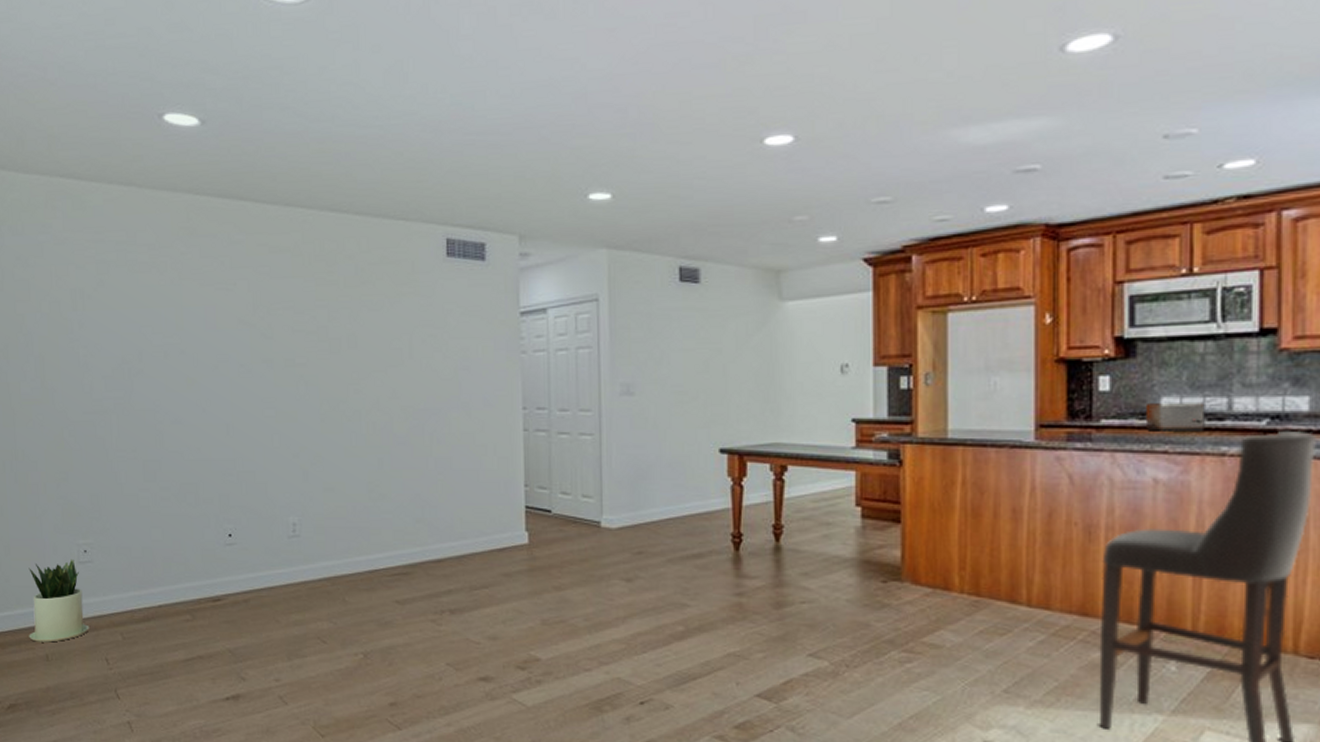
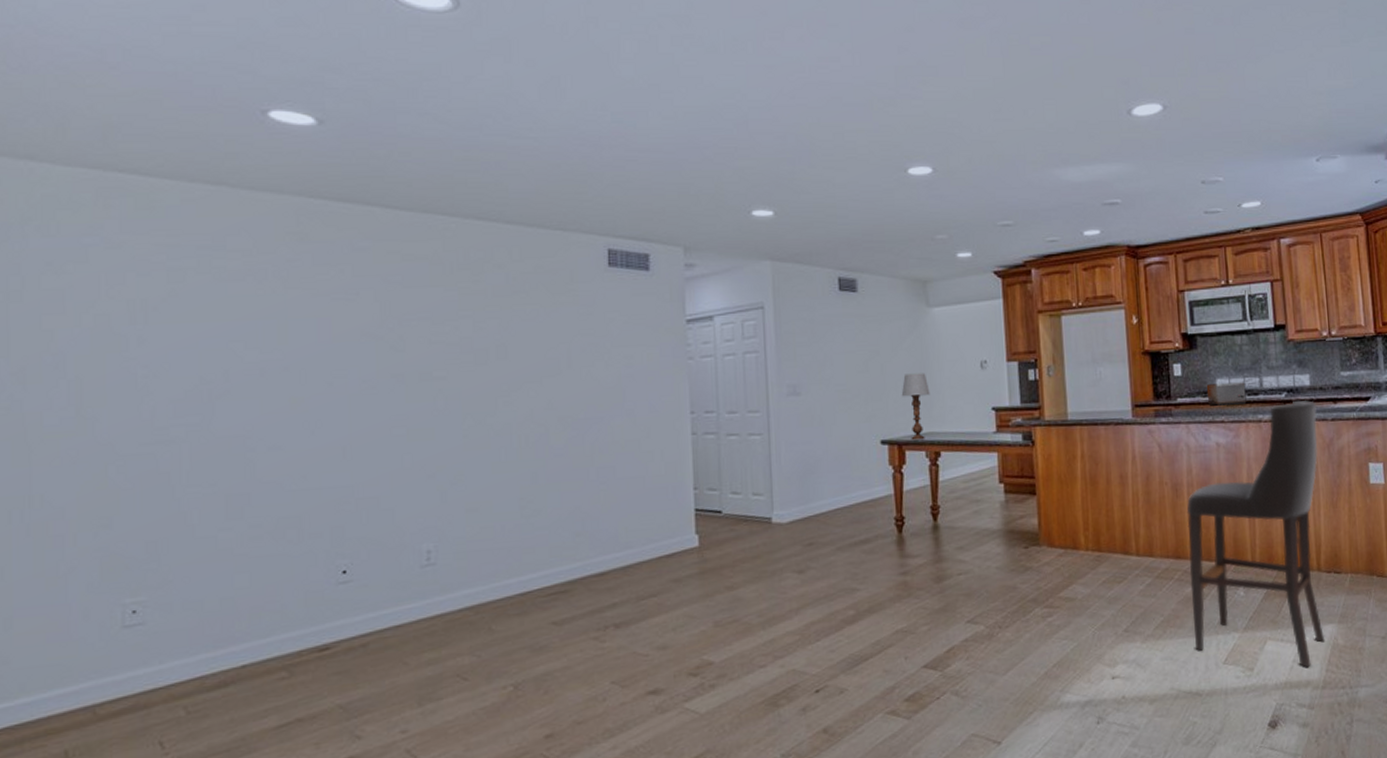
planter: present [29,559,89,643] -> none [37,623,136,737]
table lamp: none [745,376,778,451] -> present [901,373,930,441]

